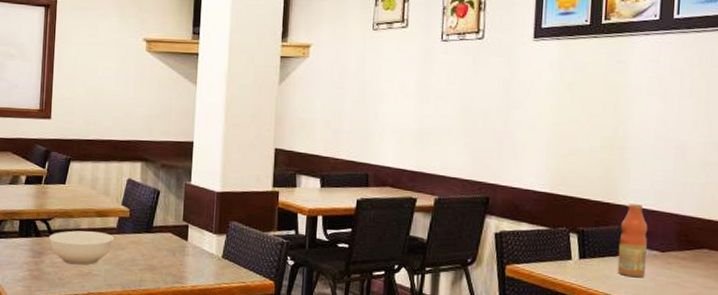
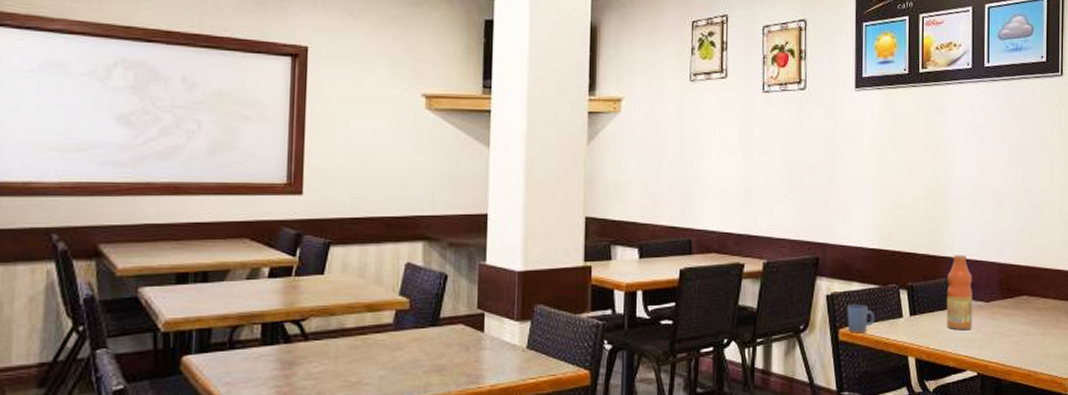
bowl: present [48,230,115,265] -> none [302,330,391,374]
mug: none [514,243,543,271] -> present [847,304,875,334]

